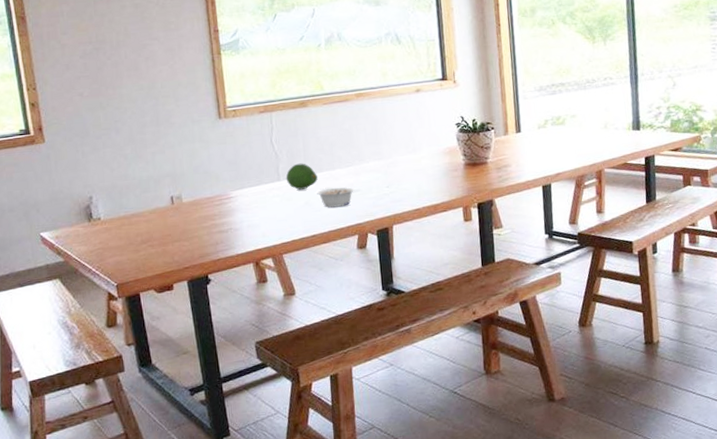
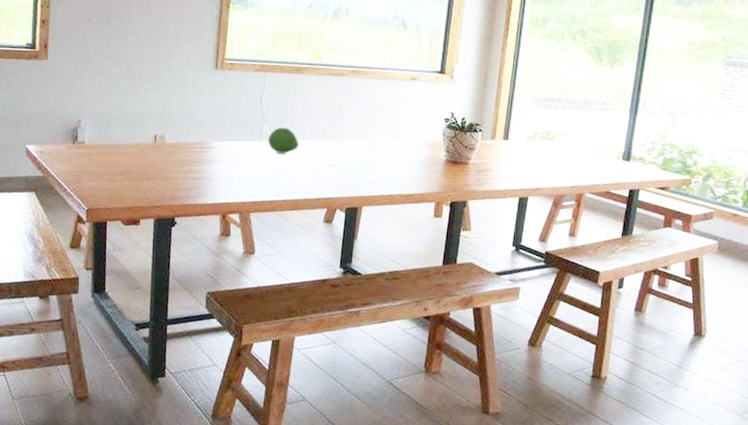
legume: present [317,187,355,208] -> none [295,157,333,178]

